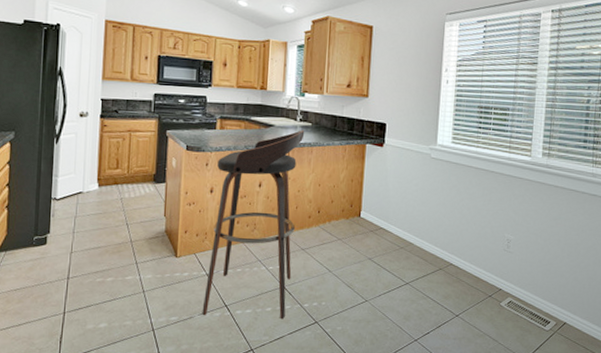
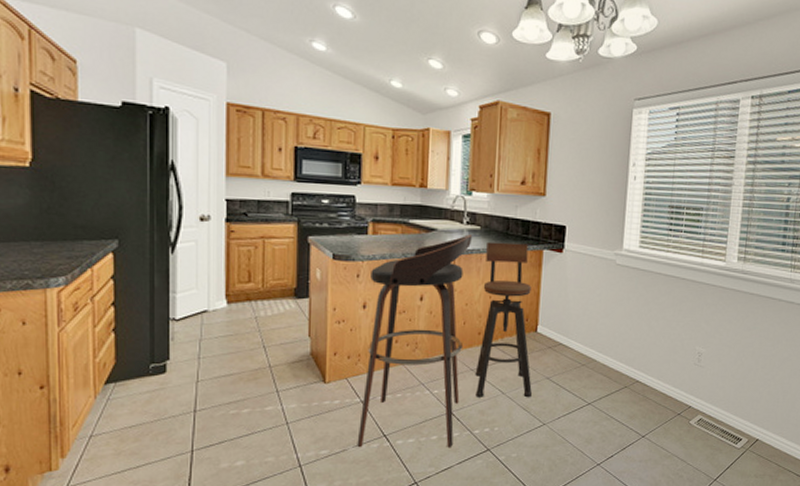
bar stool: none [305,136,356,276] -> present [475,241,532,398]

